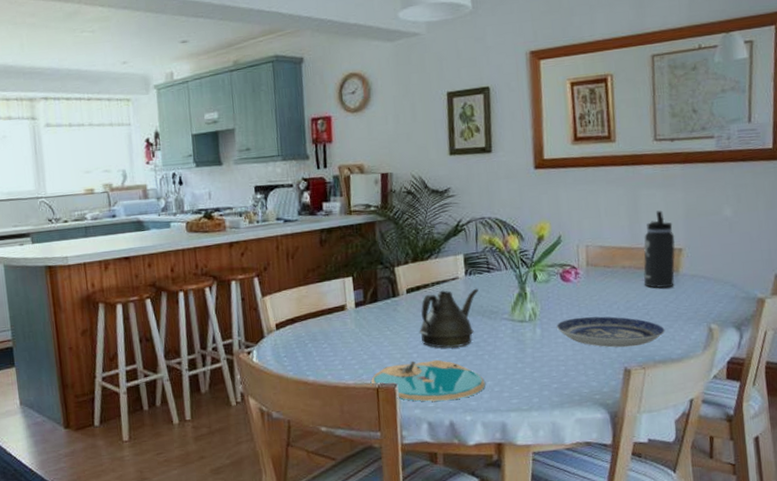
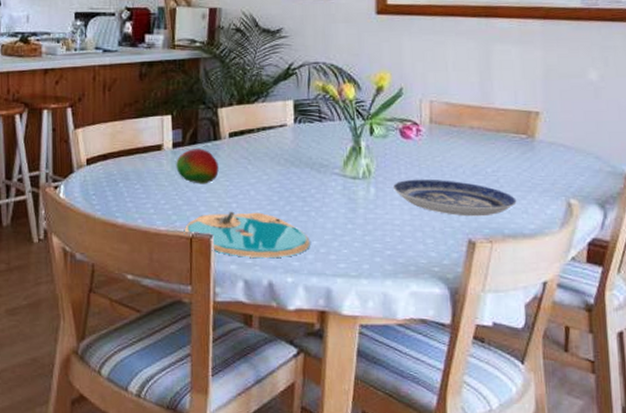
fruit: none [359,306,399,339] -> present [176,148,219,184]
teapot: present [419,288,479,349] -> none [240,137,308,201]
thermos bottle: present [643,210,675,289] -> none [494,68,532,155]

